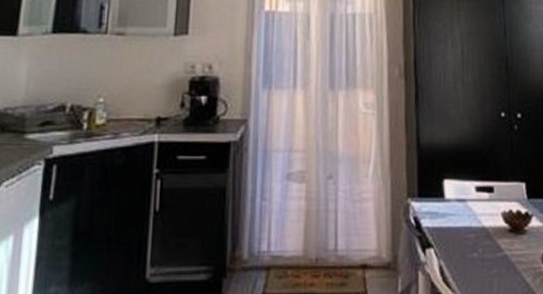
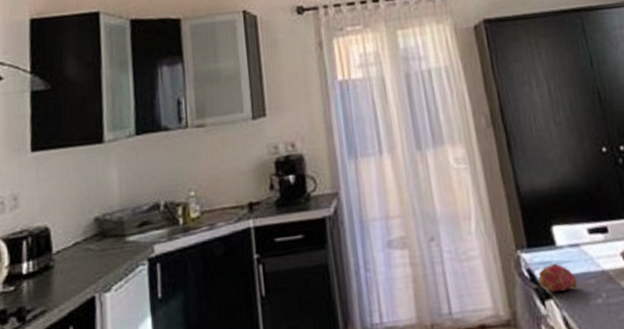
fruit: none [423,214,458,242] -> present [538,263,578,292]

